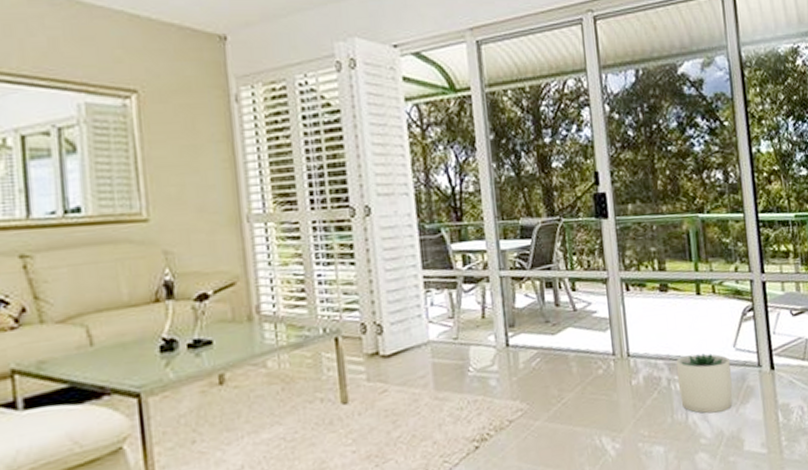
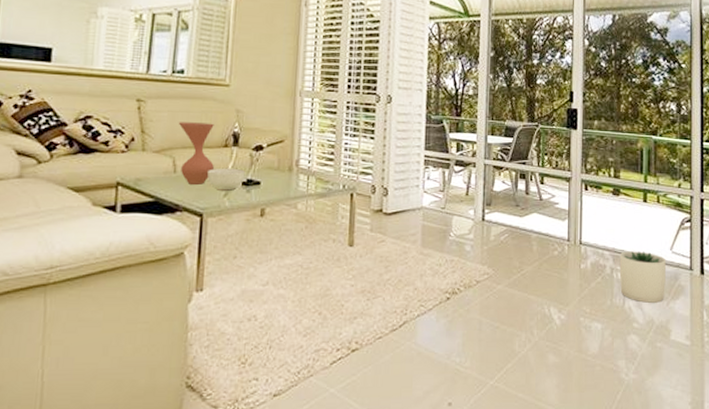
decorative vase: none [84,273,145,358] -> present [178,122,214,184]
bowl: none [137,327,190,360] -> present [207,168,246,191]

